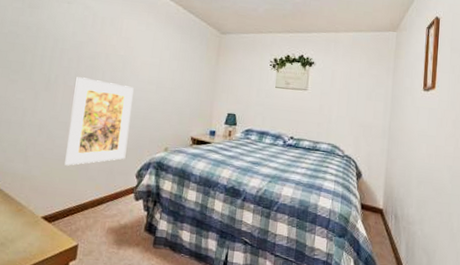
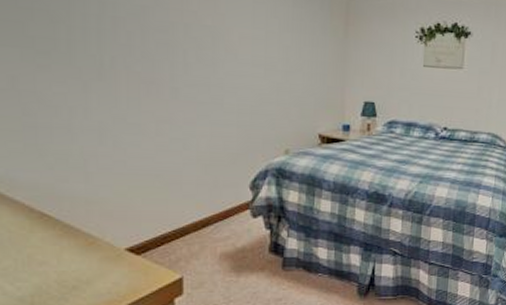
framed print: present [64,77,134,166] -> none [144,58,233,182]

